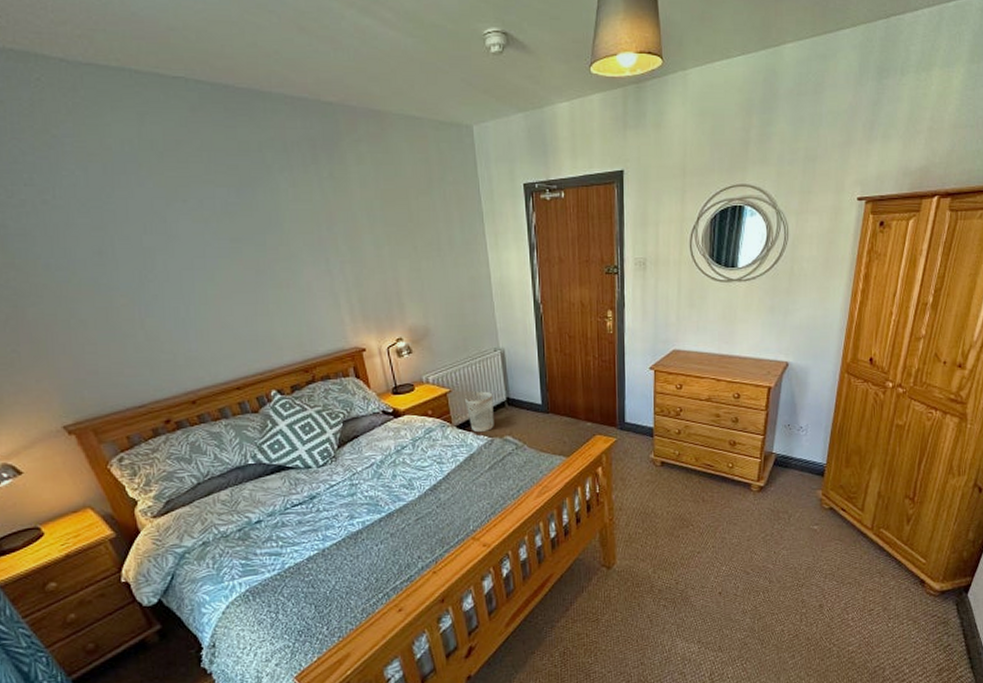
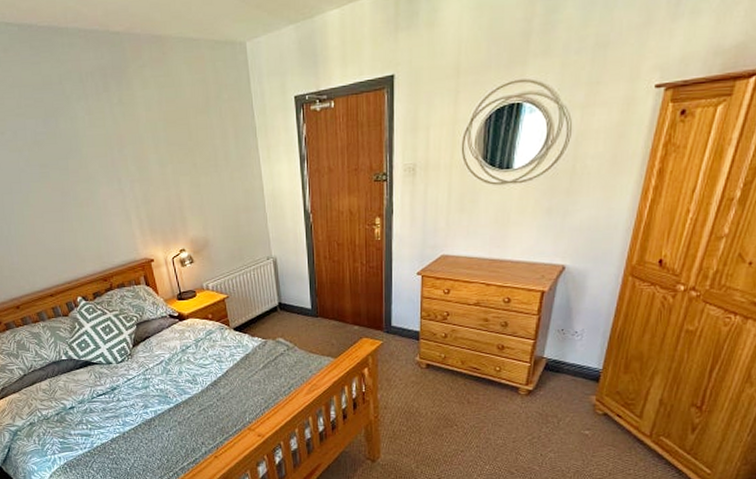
wastebasket: present [464,391,494,433] -> none [240,297,267,335]

